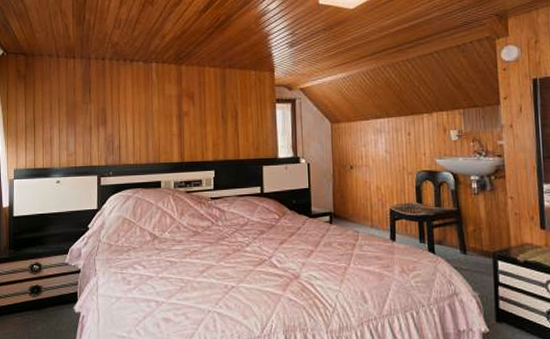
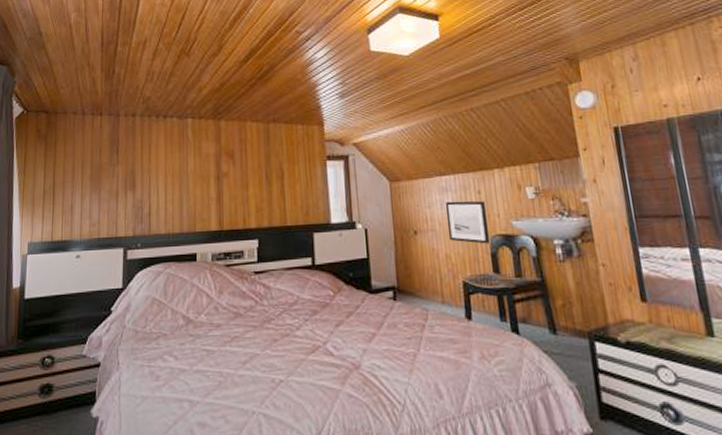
wall art: none [378,141,416,178] -> present [445,201,491,244]

